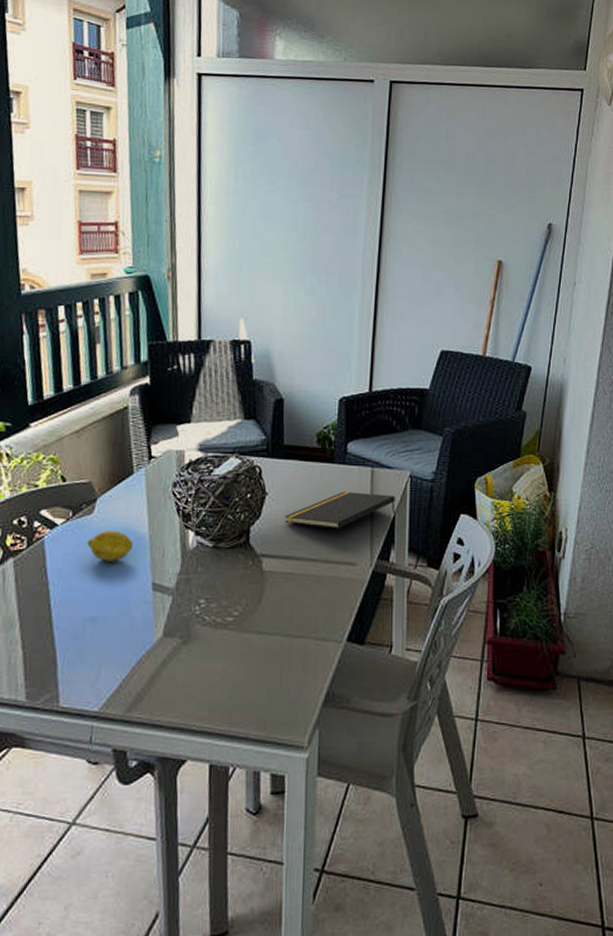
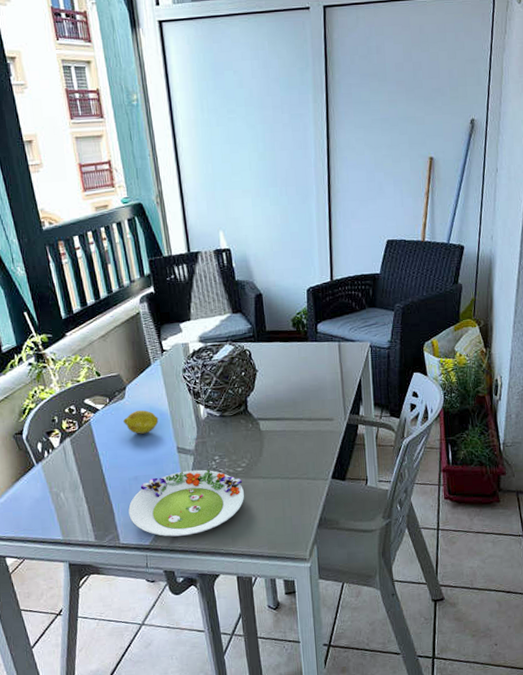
salad plate: none [76,615,233,703] -> present [128,469,245,537]
notepad: present [284,491,395,529] -> none [273,362,360,394]

